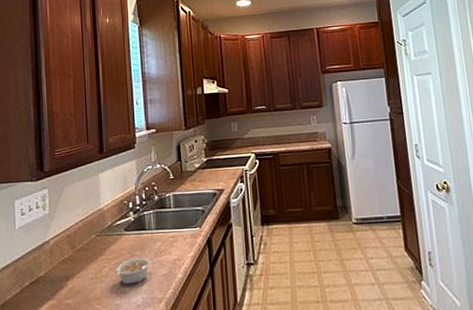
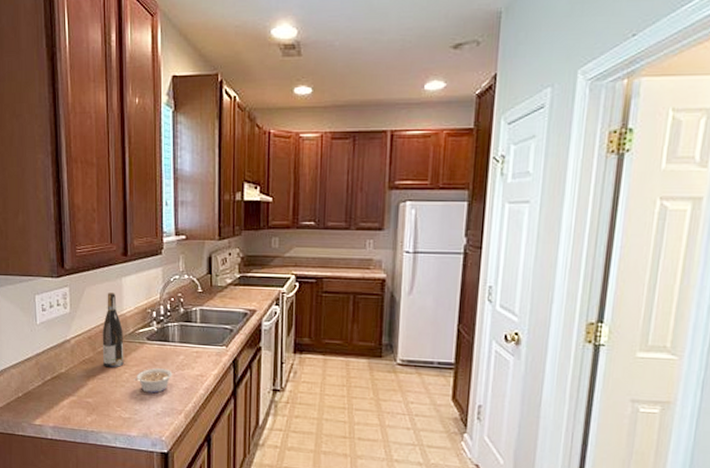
wine bottle: none [81,189,103,265] -> present [102,293,124,368]

